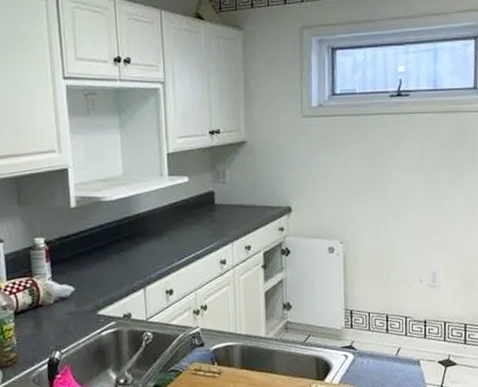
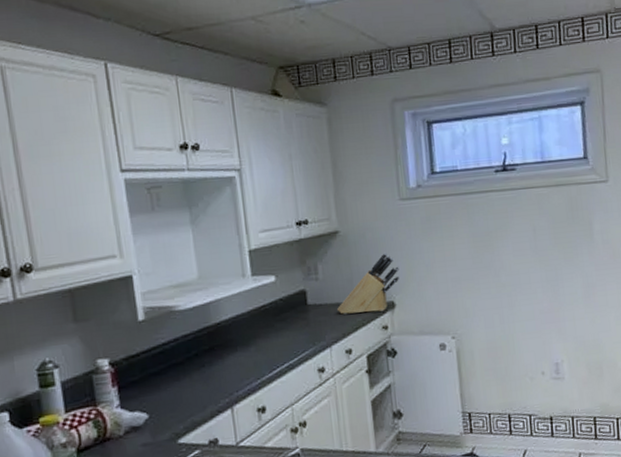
knife block: none [241,163,297,215] -> present [337,253,399,314]

